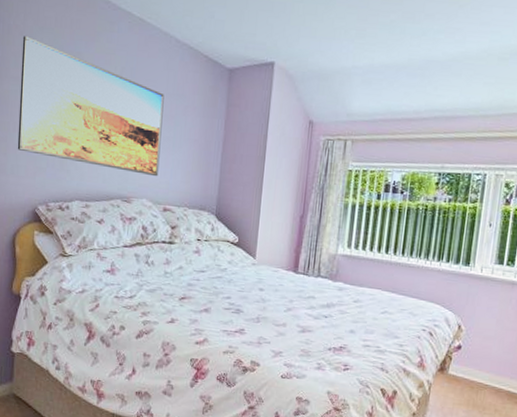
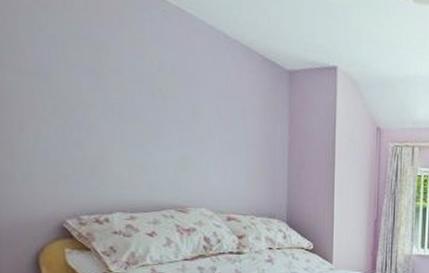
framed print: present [17,36,164,177] -> none [17,15,218,184]

